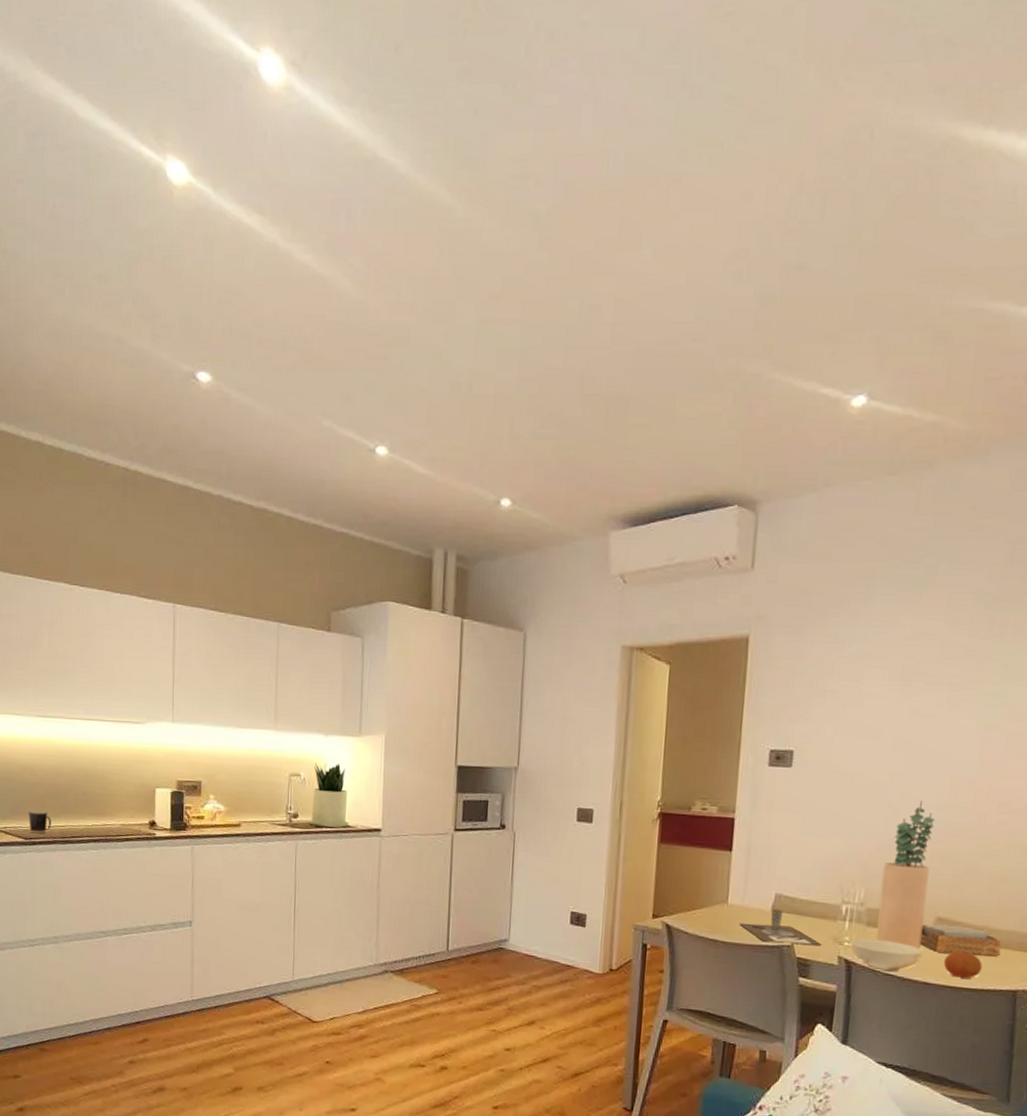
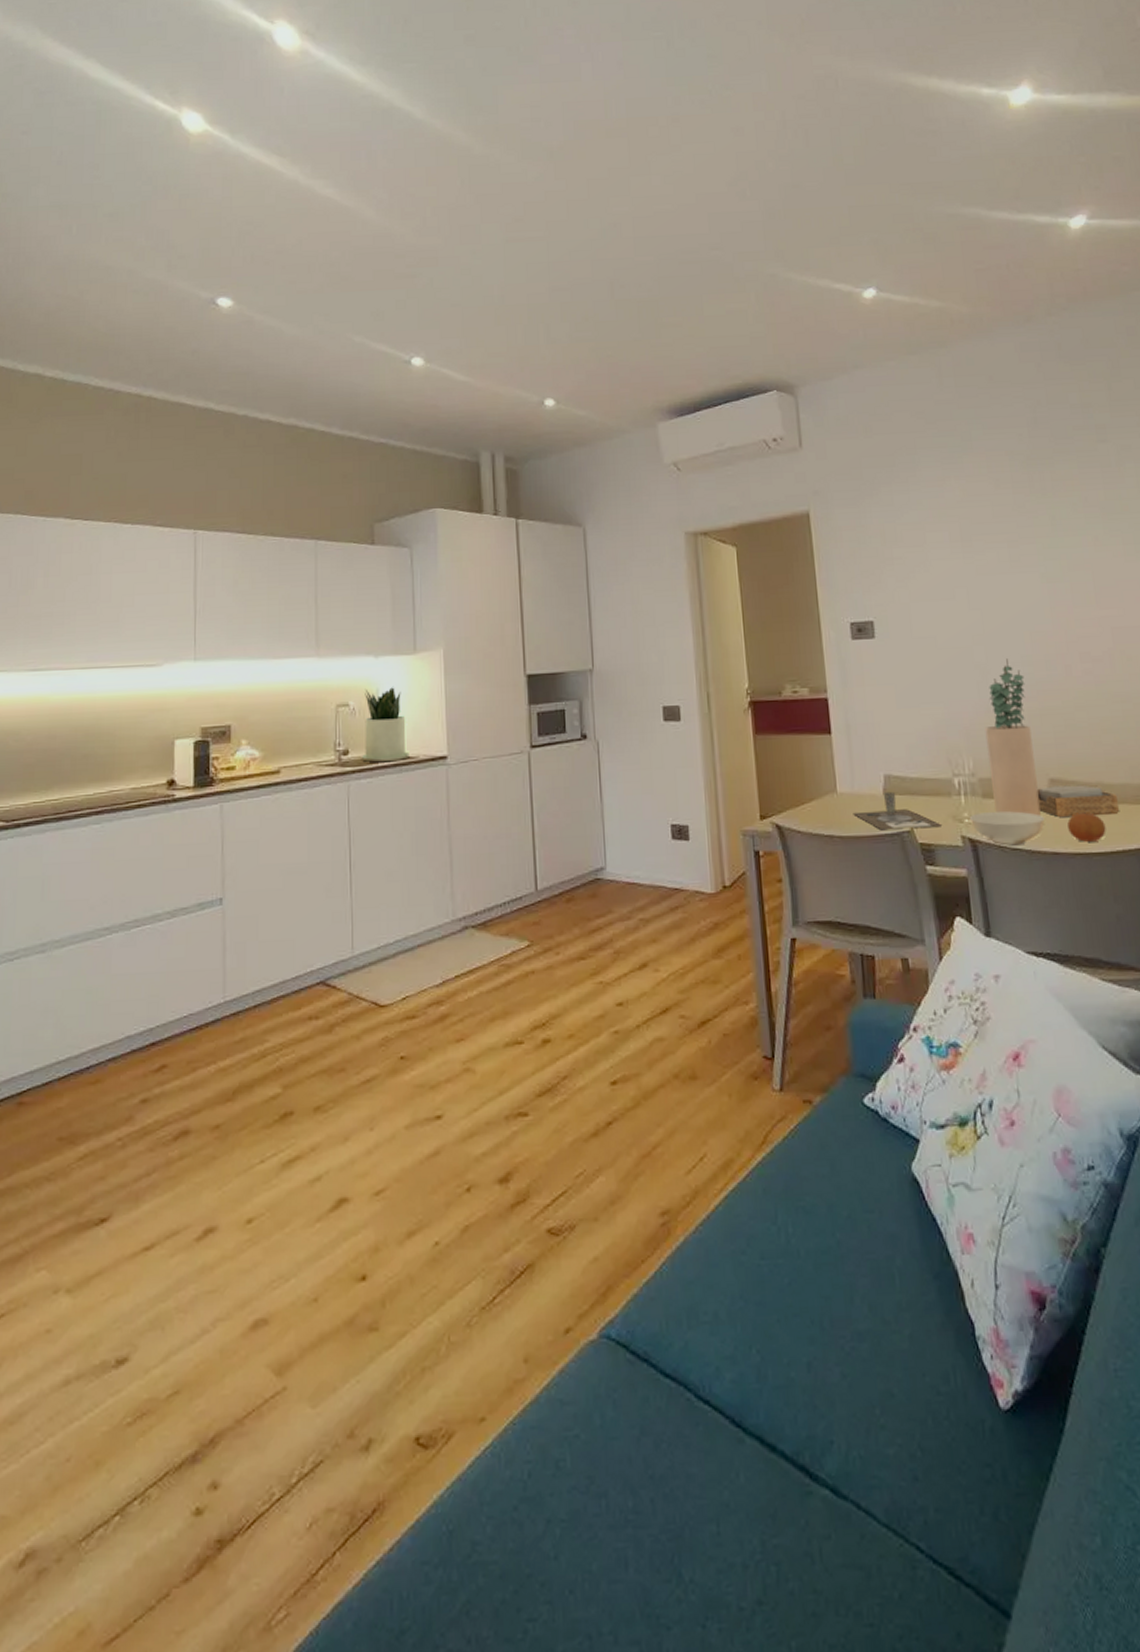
mug: present [28,810,51,834] -> none [11,784,41,814]

